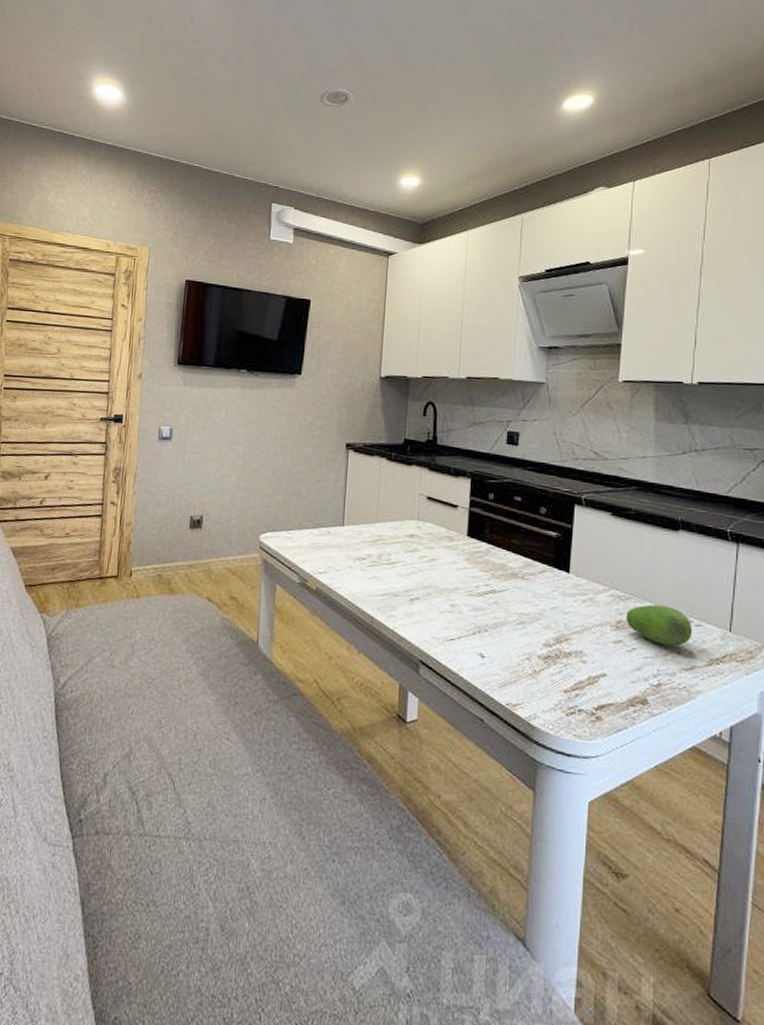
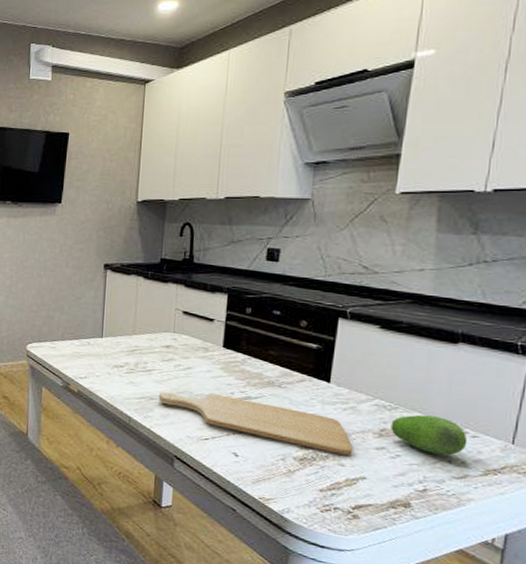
chopping board: none [403,587,593,651] -> present [159,392,353,456]

